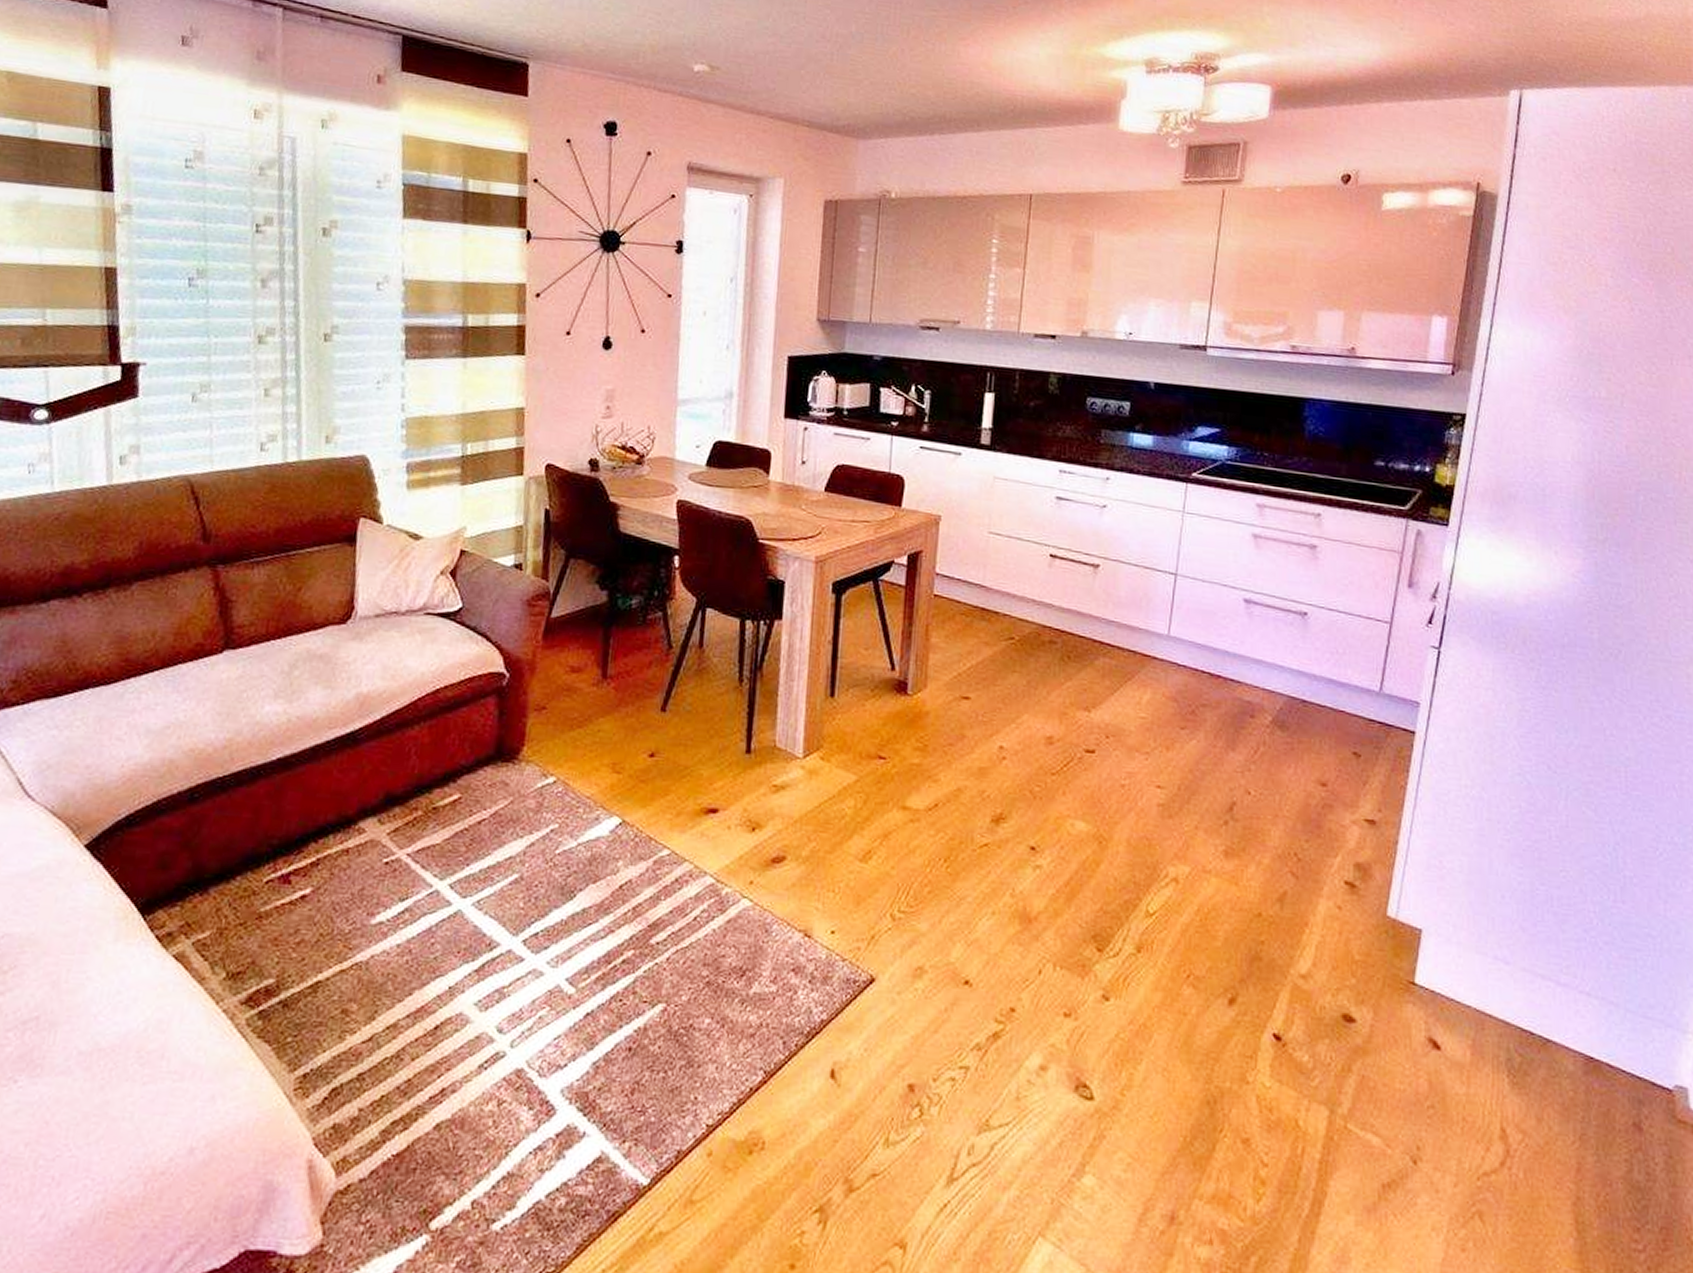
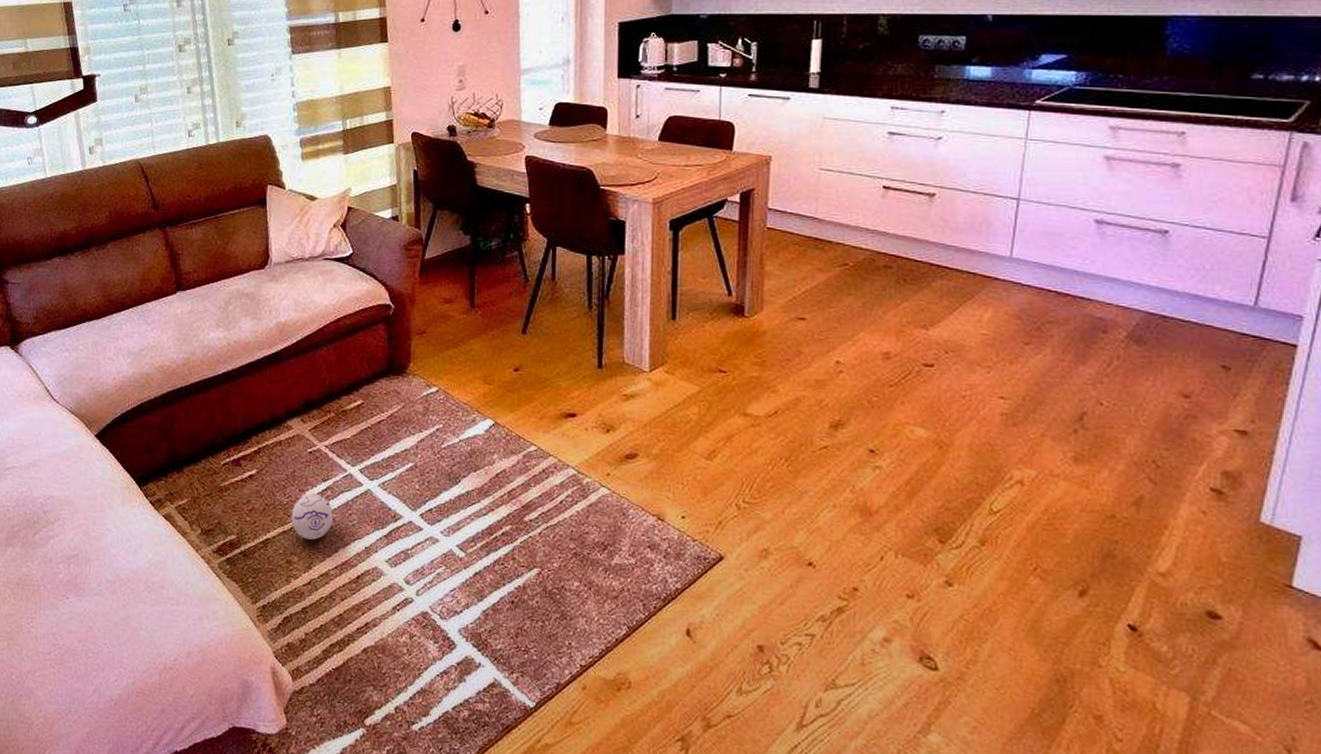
ball: none [352,918,411,980] -> present [291,493,334,540]

